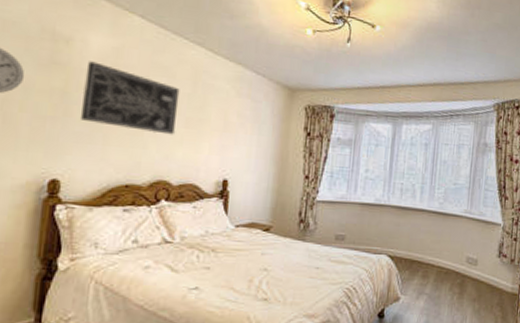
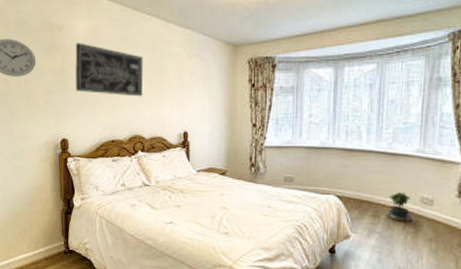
potted plant: none [434,252,459,283] -> present [385,192,413,223]

